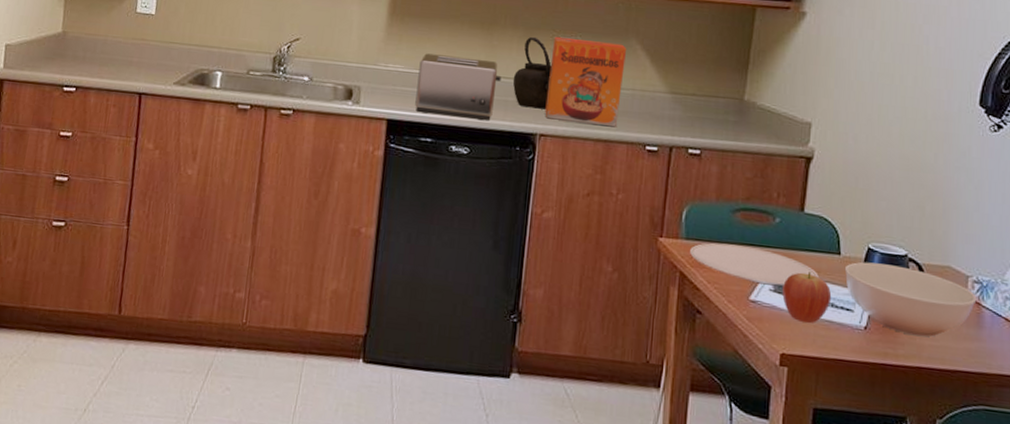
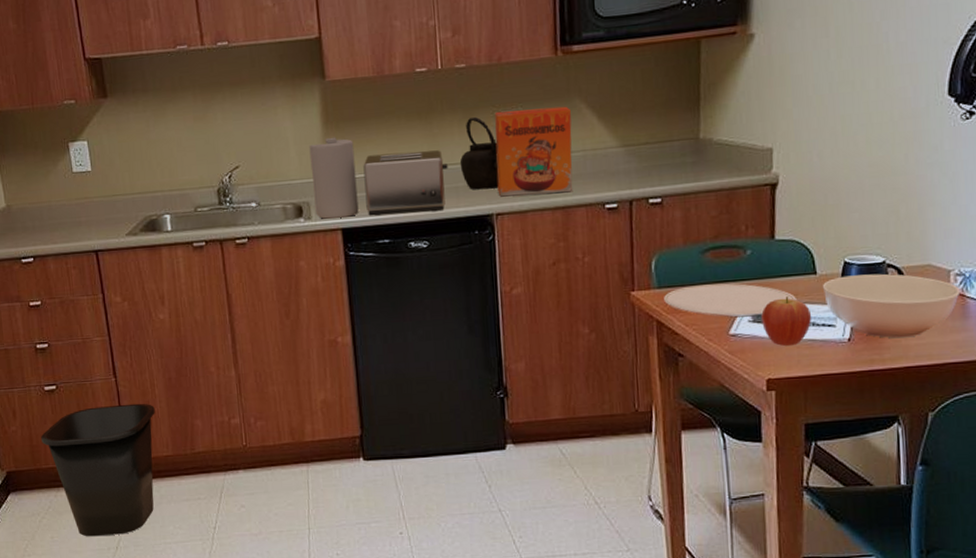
waste bin: none [35,252,161,397] -> present [41,403,155,537]
paper towel holder: none [365,28,415,109] -> present [309,137,359,220]

